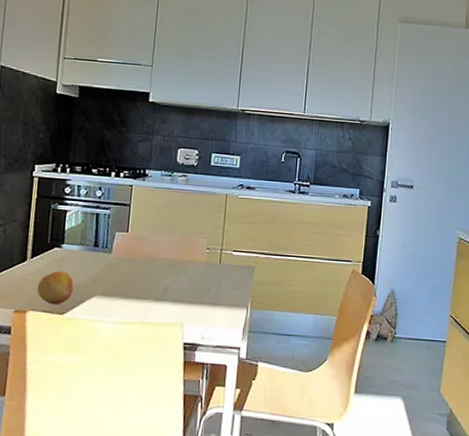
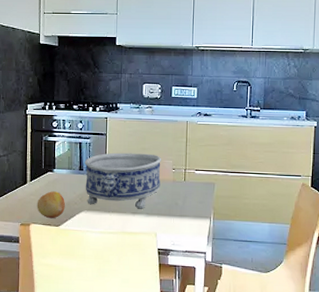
decorative bowl: none [99,227,195,295] -> present [84,152,162,209]

